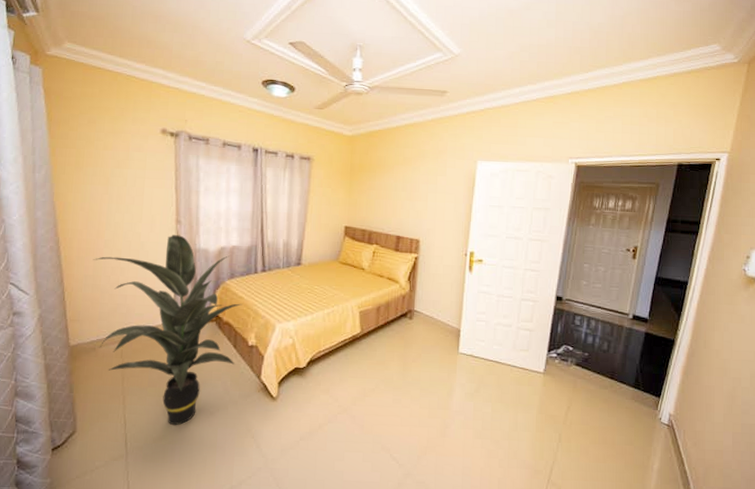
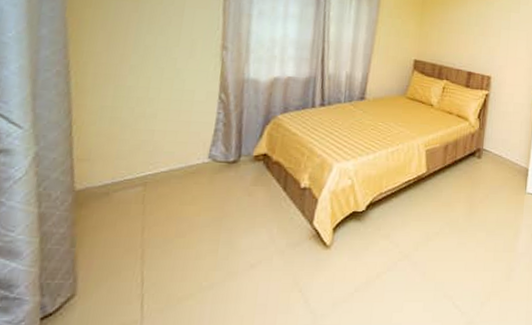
indoor plant: present [93,235,243,425] -> none [113,62,297,281]

